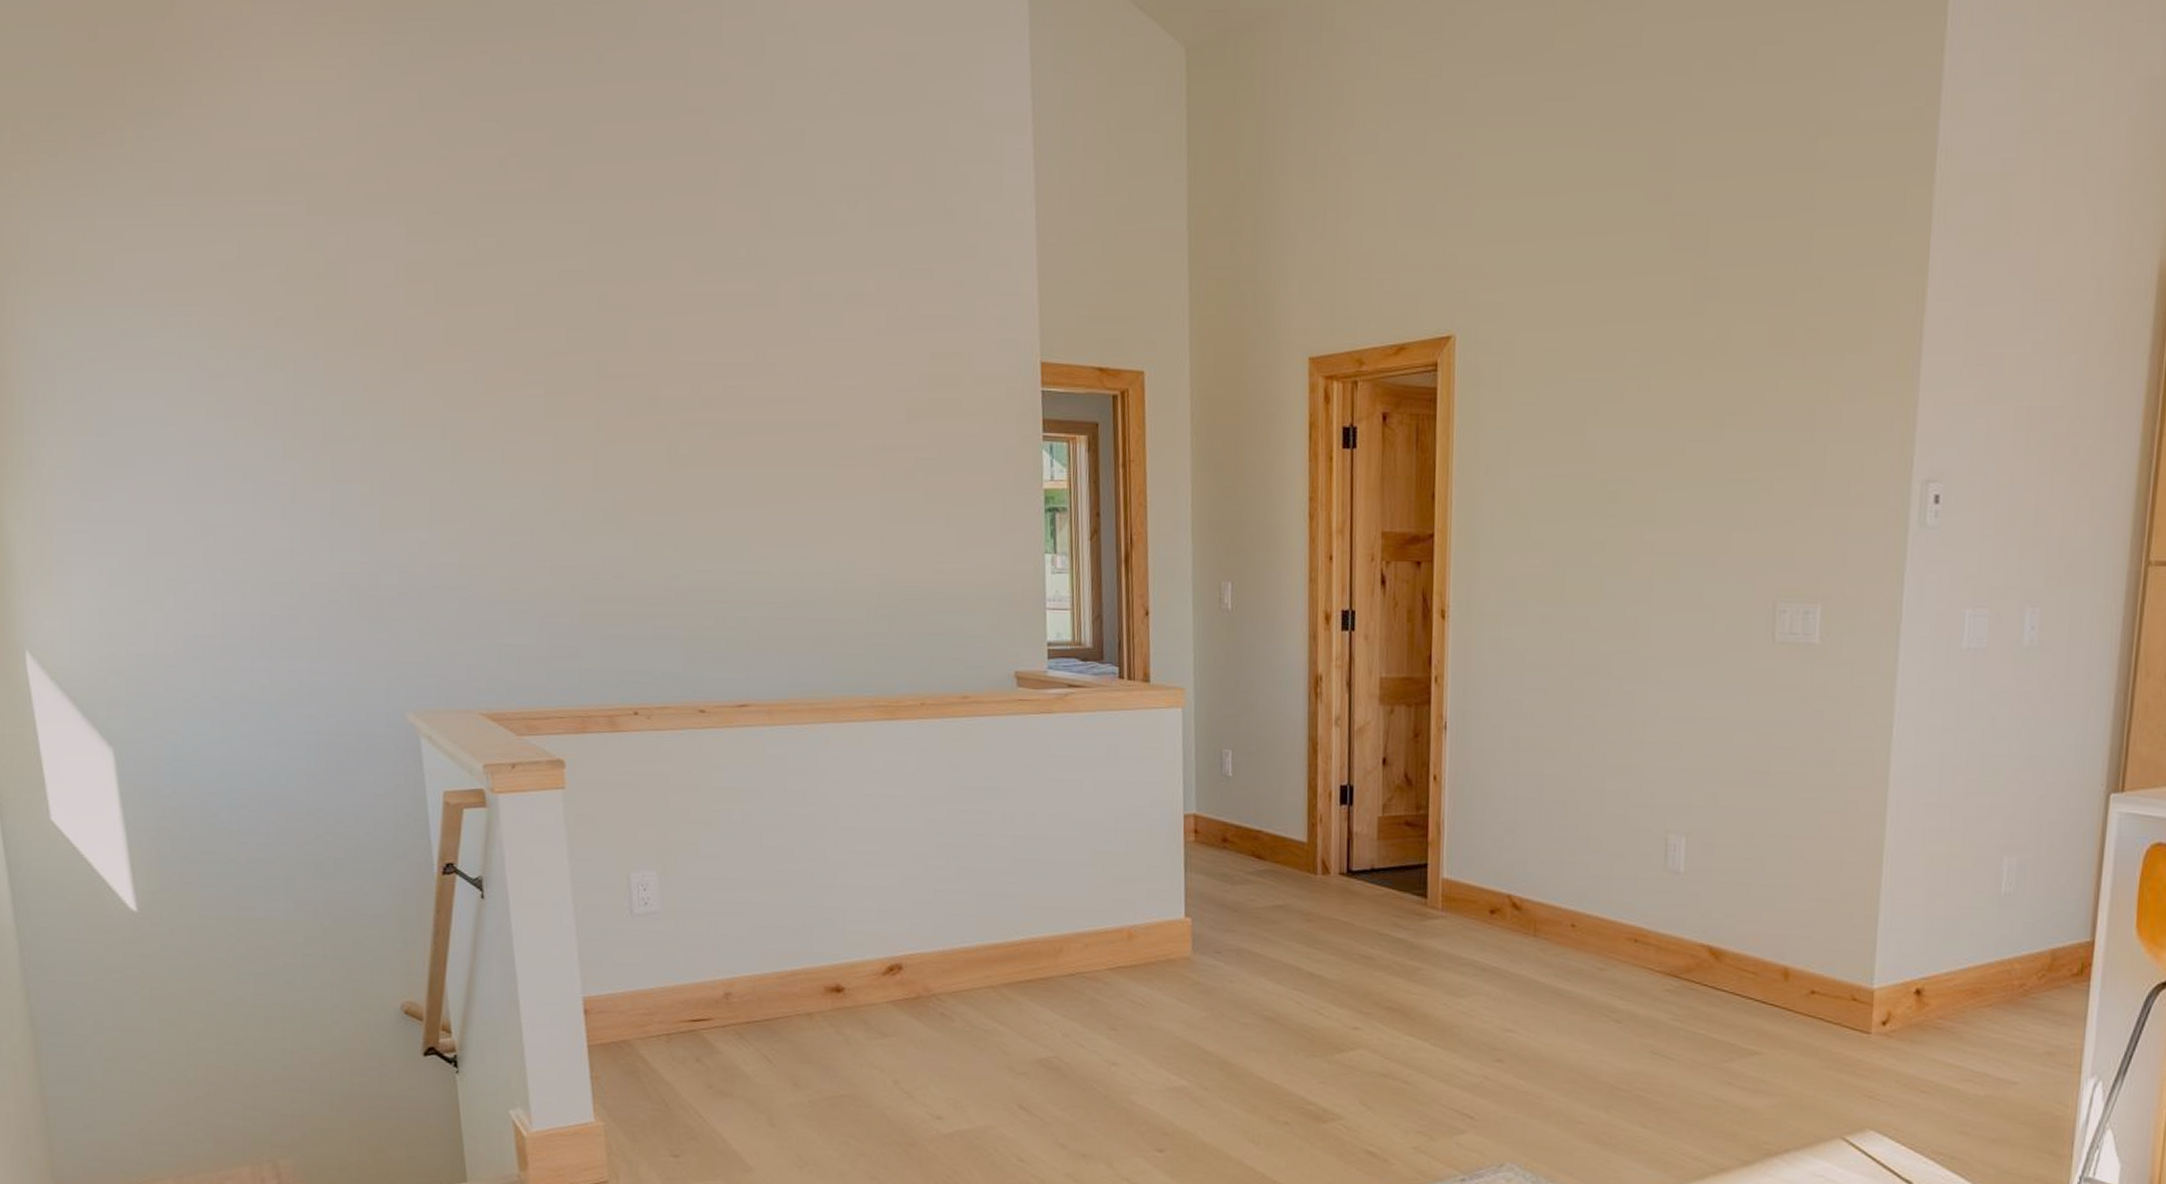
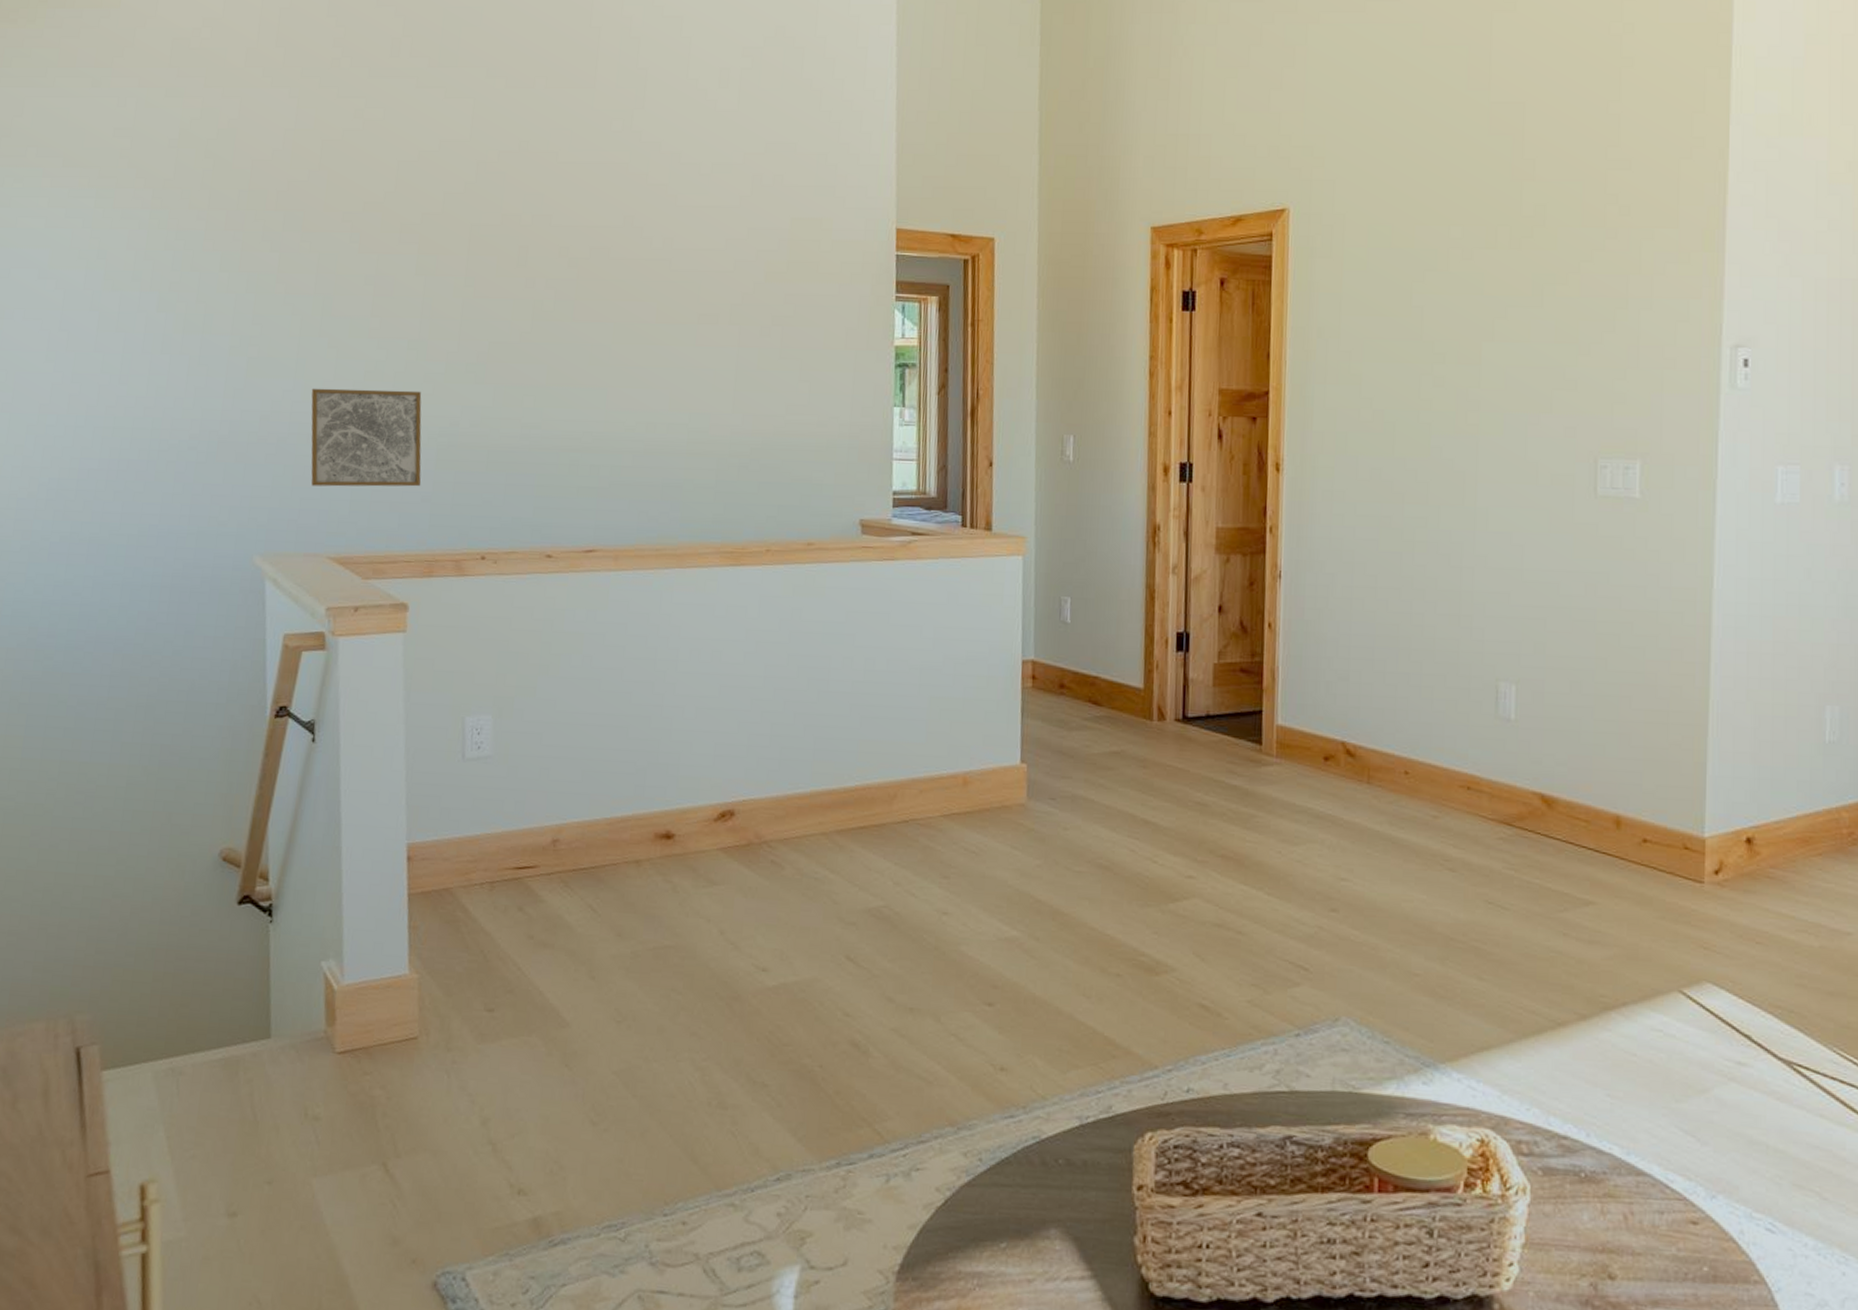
wall art: none [448,538,568,641] -> present [311,388,422,487]

